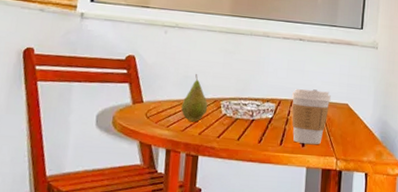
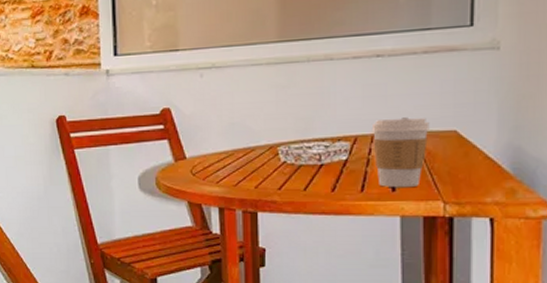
fruit: present [181,74,208,122] -> none [230,119,263,174]

